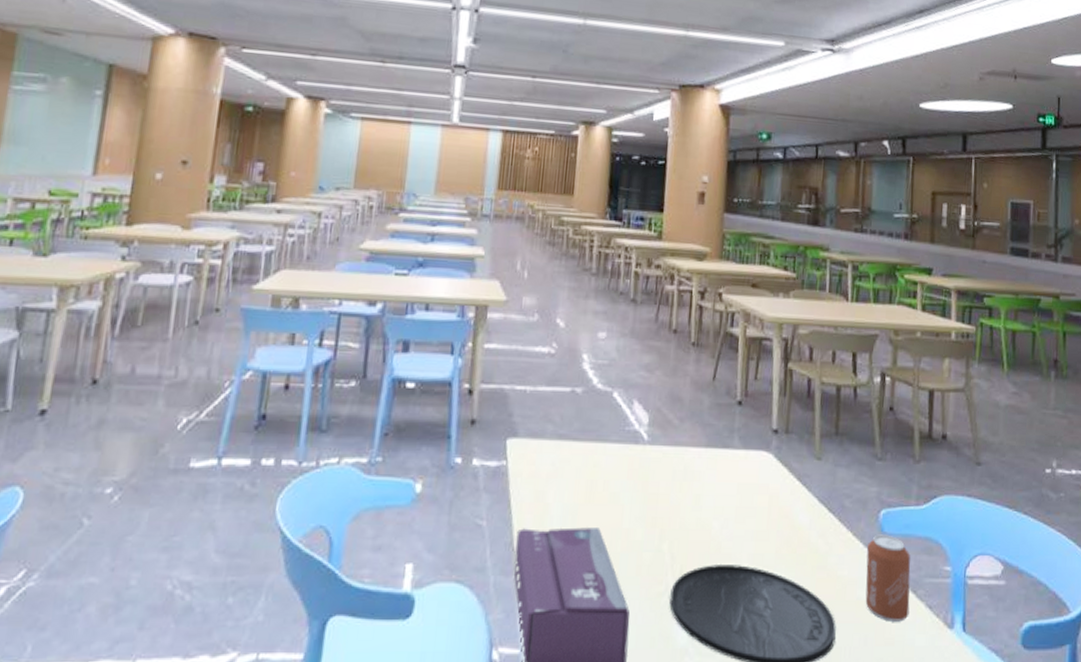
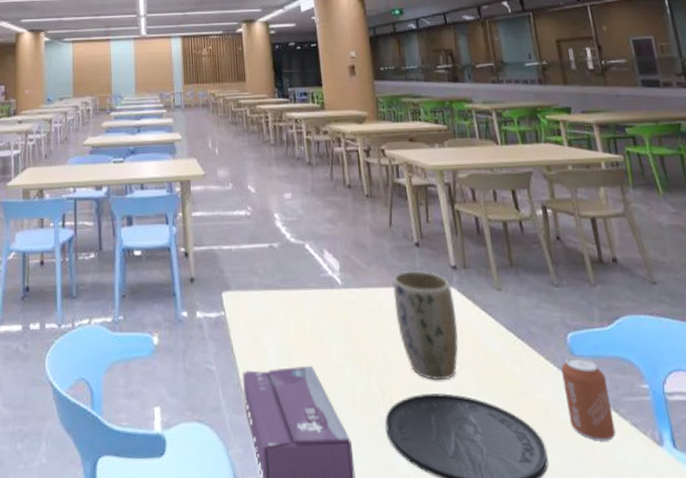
plant pot: none [702,430,769,552] -> present [392,270,459,381]

